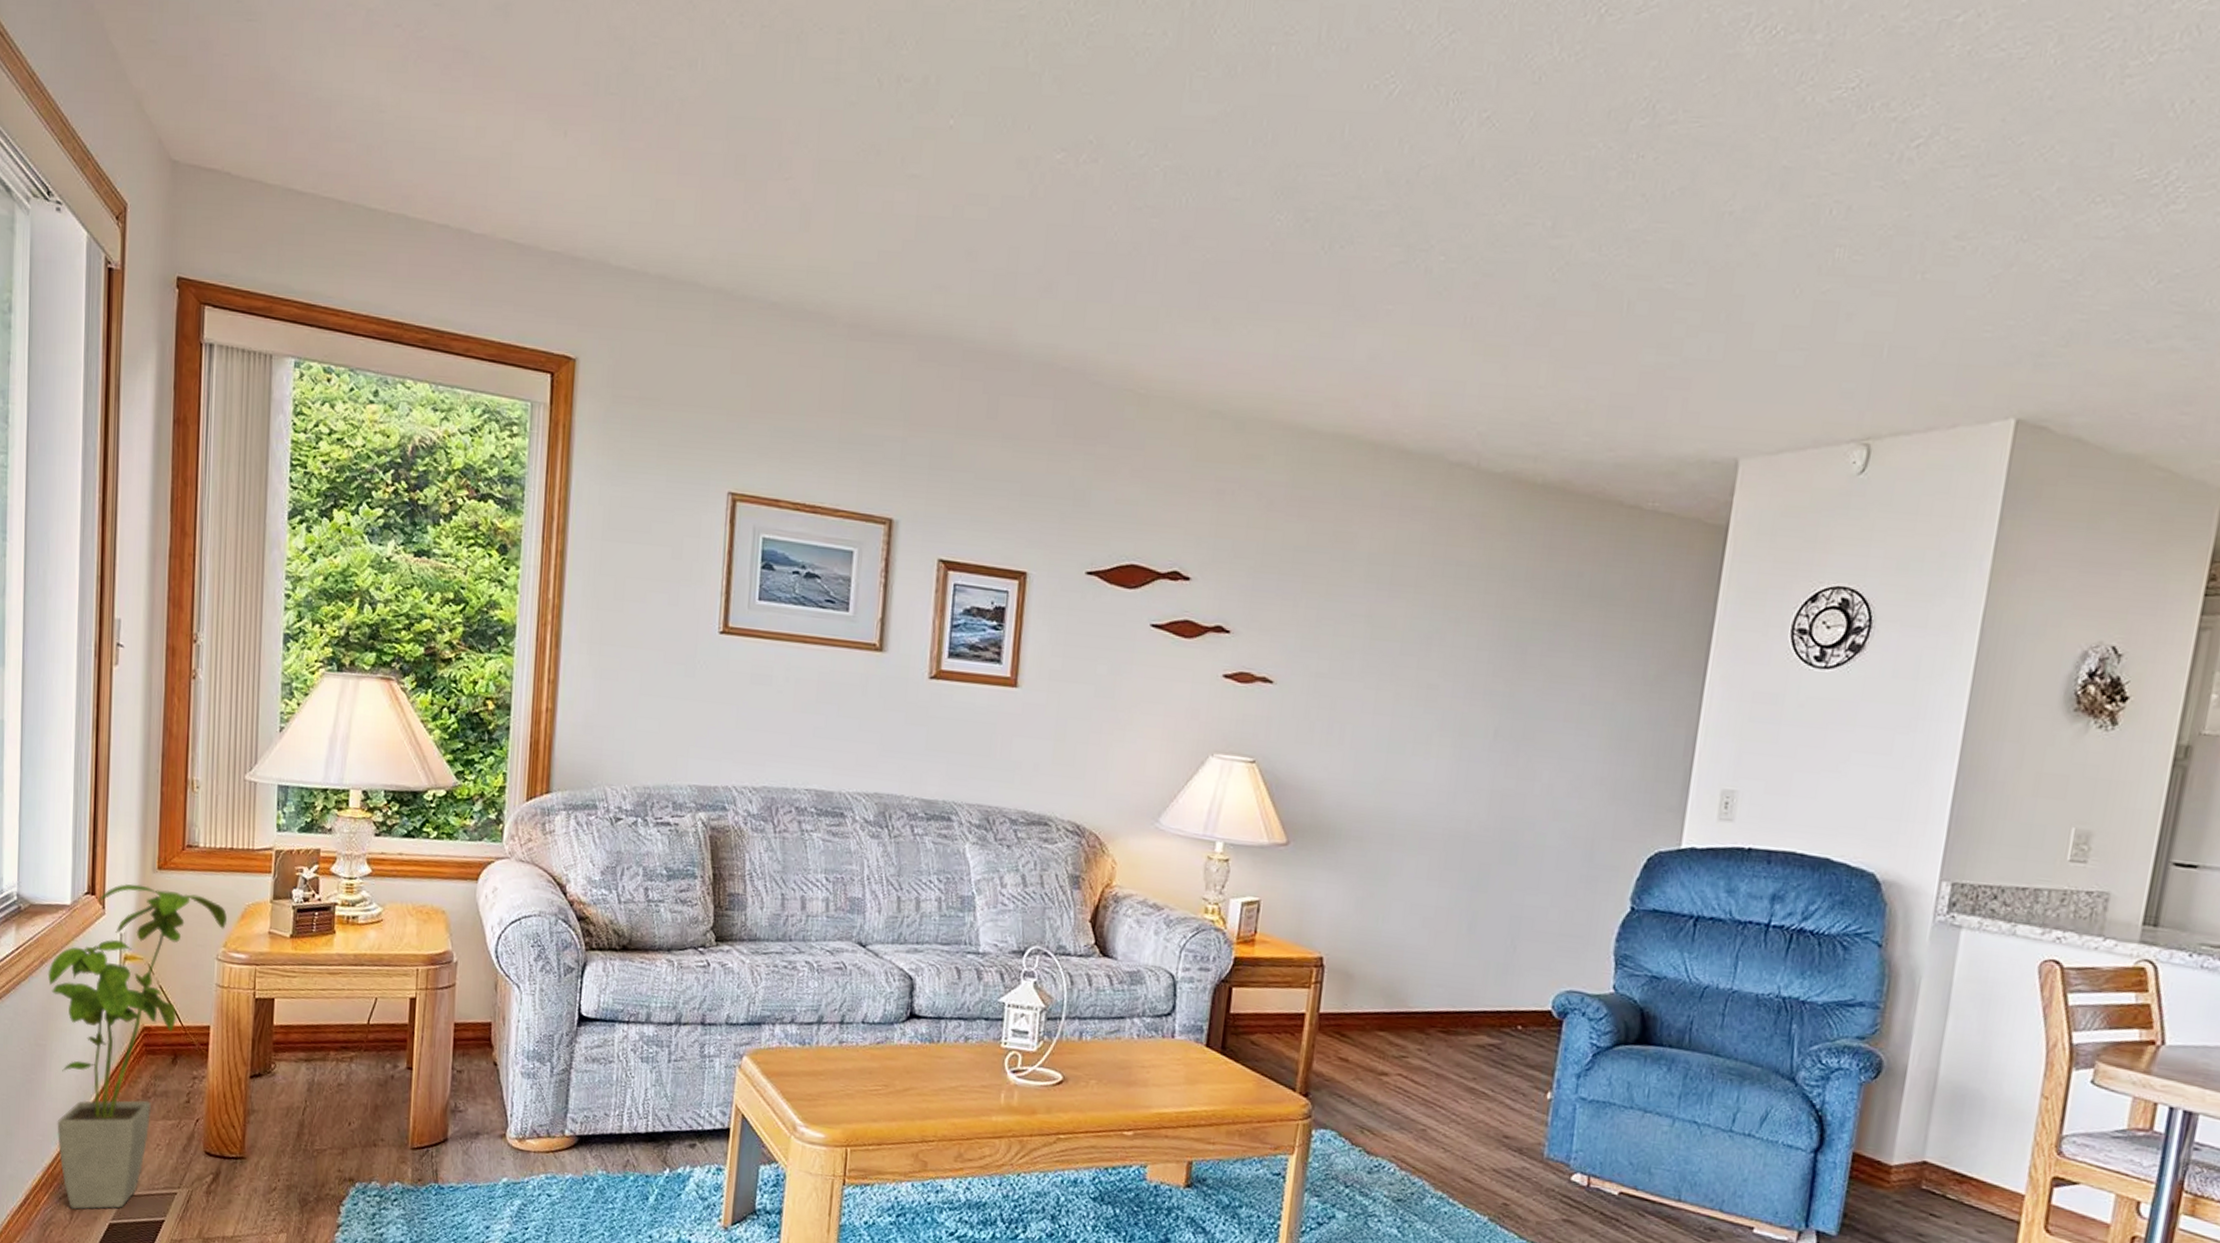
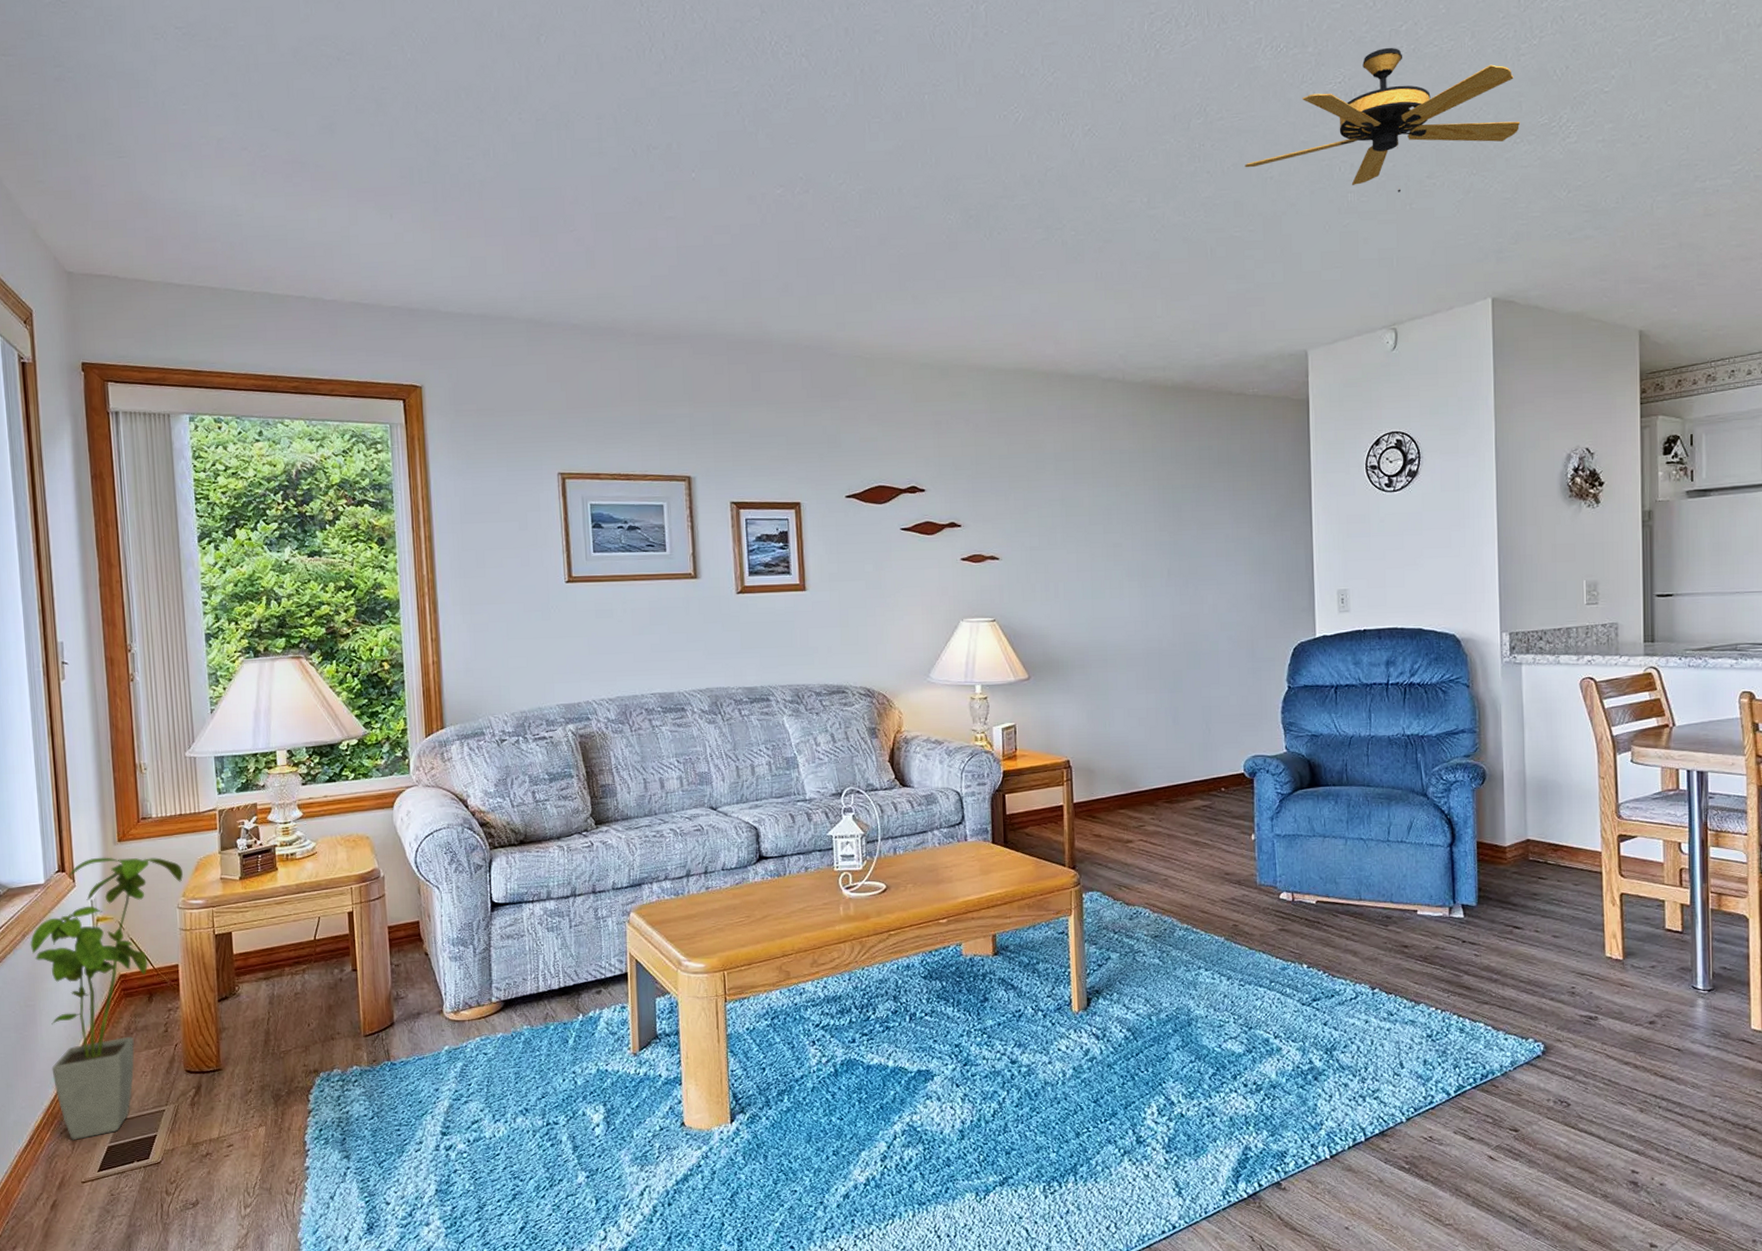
ceiling fan: none [1696,45,2110,254] -> present [1244,47,1521,192]

